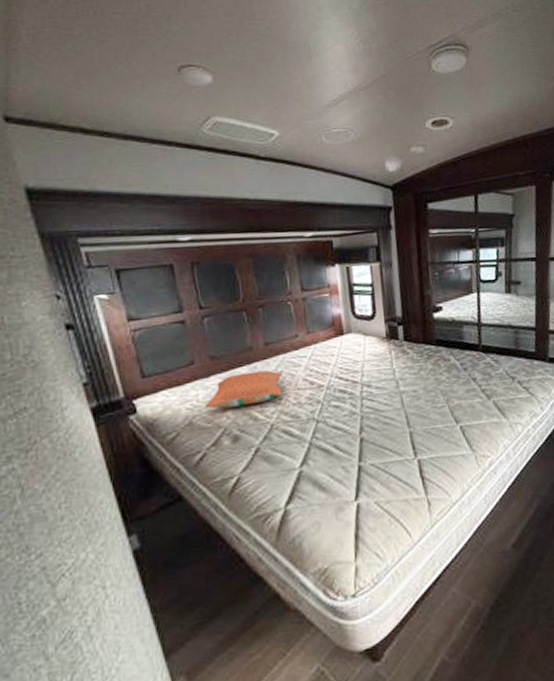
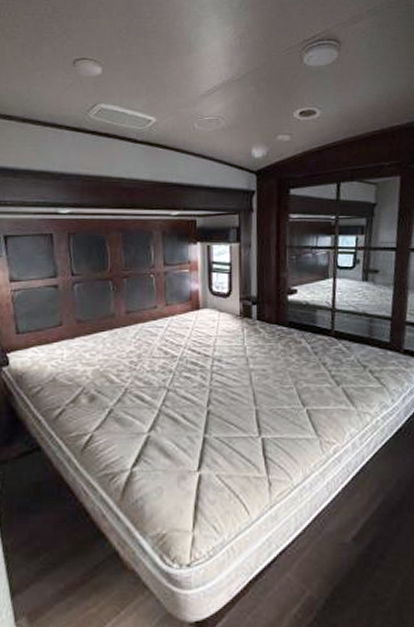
pillow: present [205,370,283,408] -> none [68,337,140,369]

